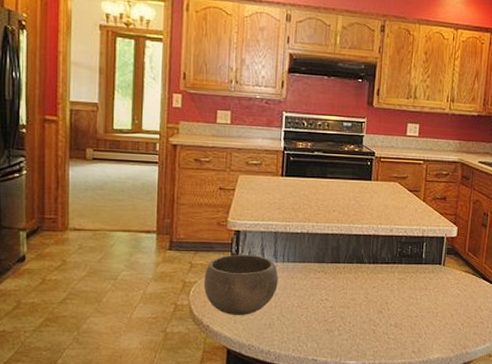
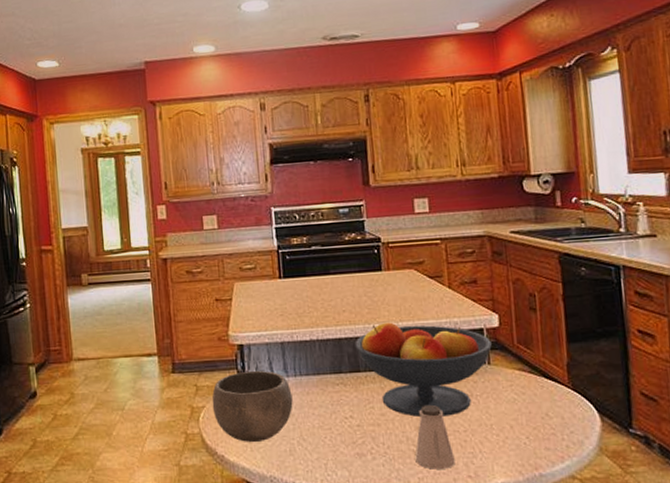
fruit bowl: none [339,224,449,304] -> present [355,322,492,417]
saltshaker: none [373,294,405,345] -> present [415,404,455,470]

